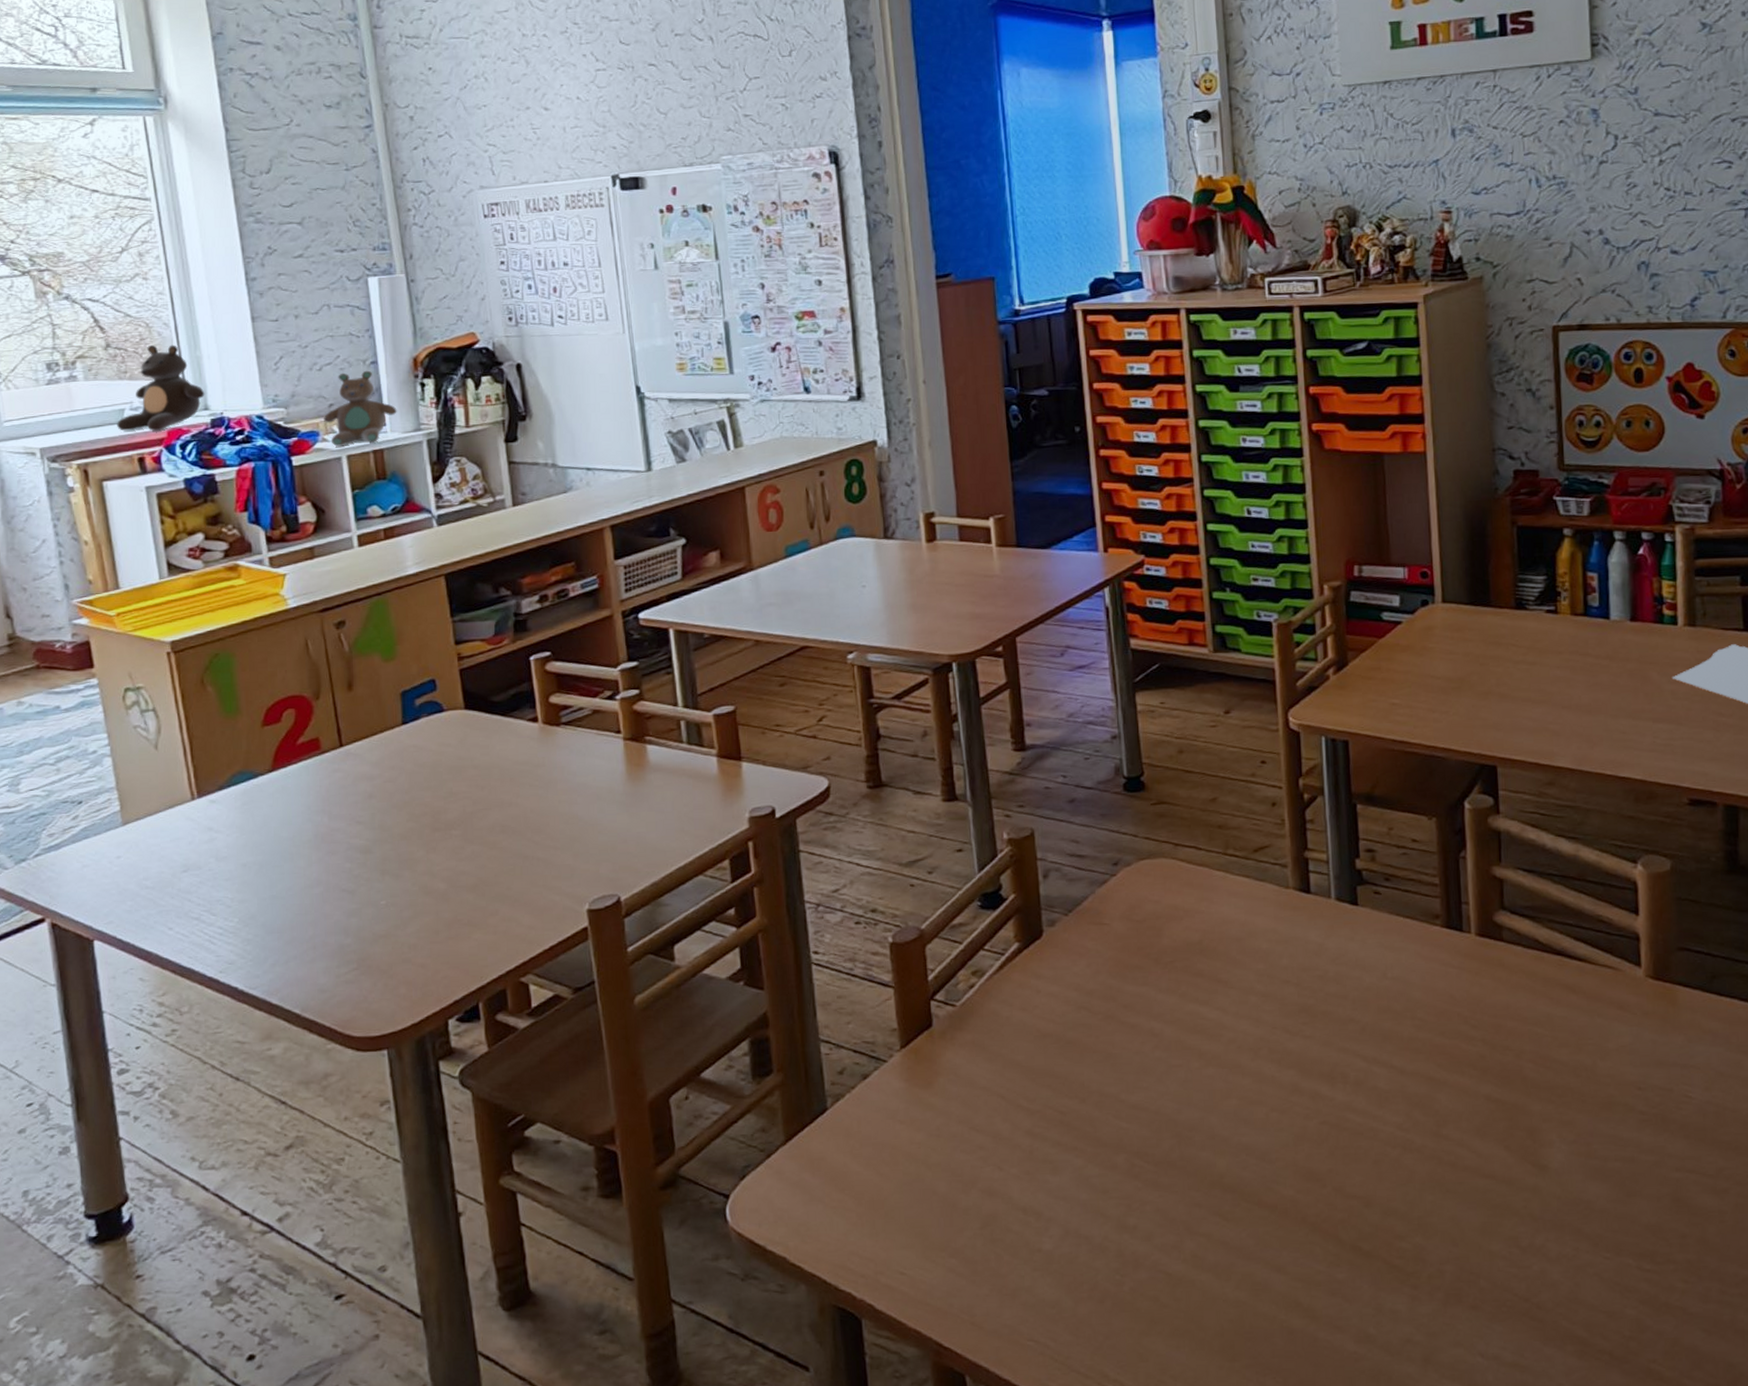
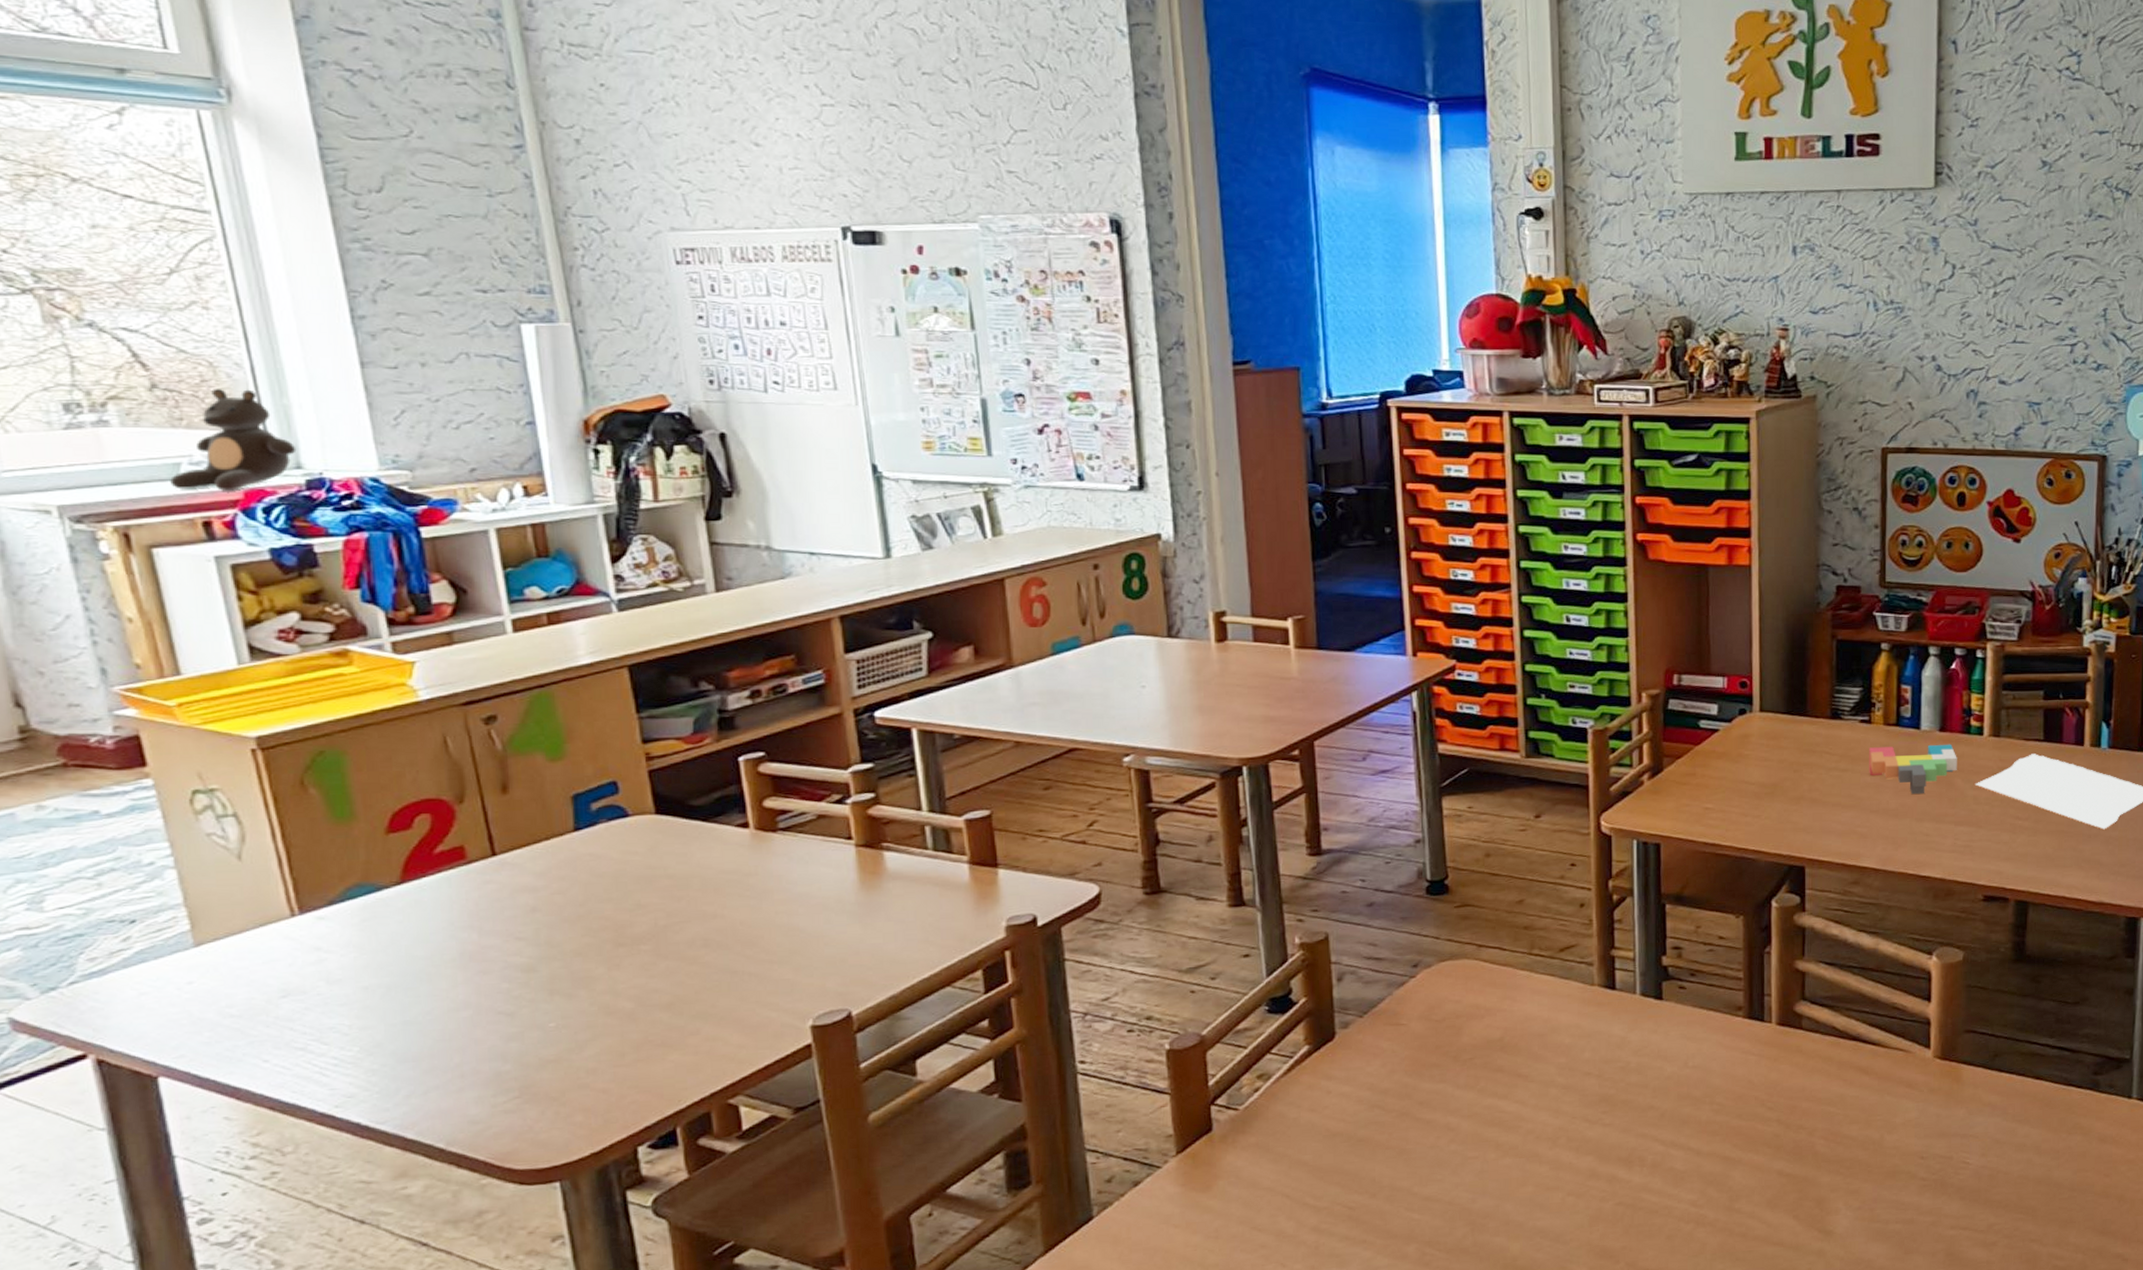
stuffed toy: present [323,370,397,447] -> none [462,432,563,518]
puzzle: none [1557,634,1652,688] -> present [1869,744,1957,794]

